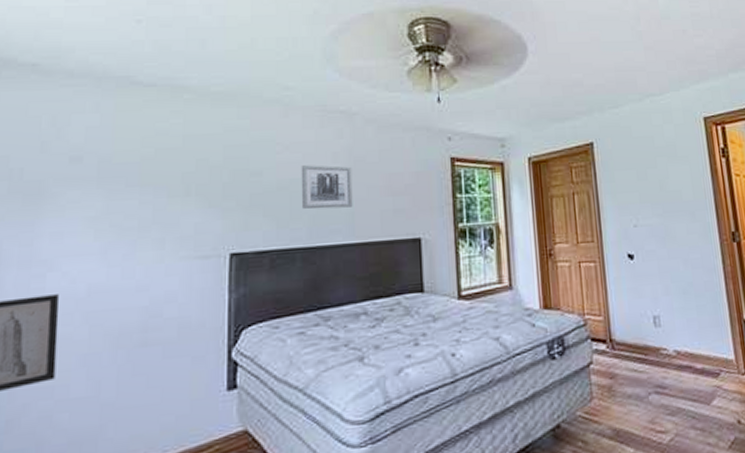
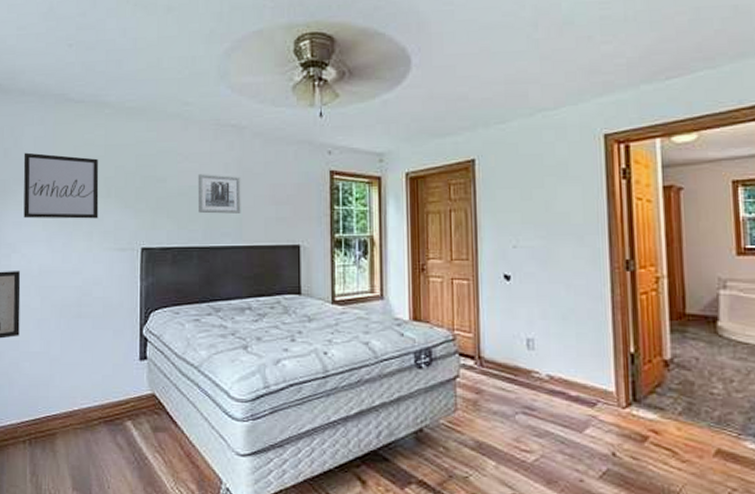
wall art: none [67,145,175,227] -> present [23,152,99,219]

